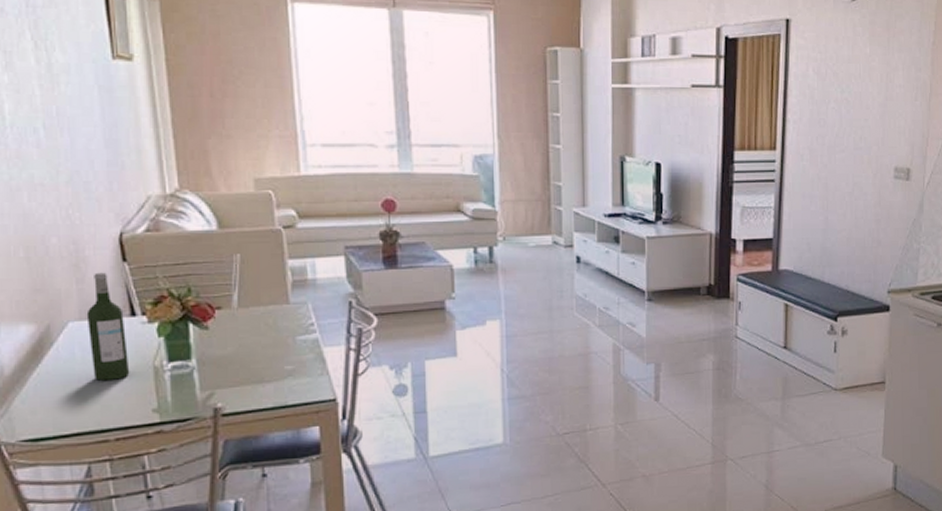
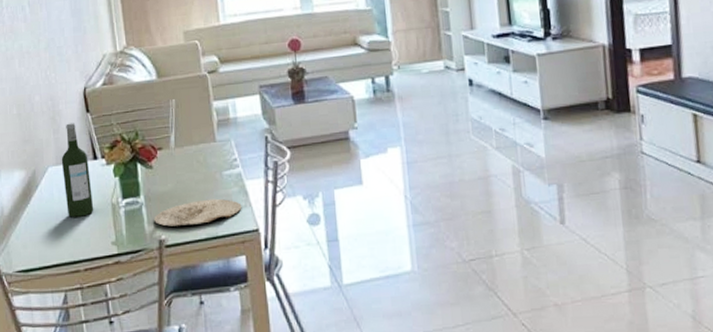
plate: none [209,365,318,394] -> present [154,198,242,227]

